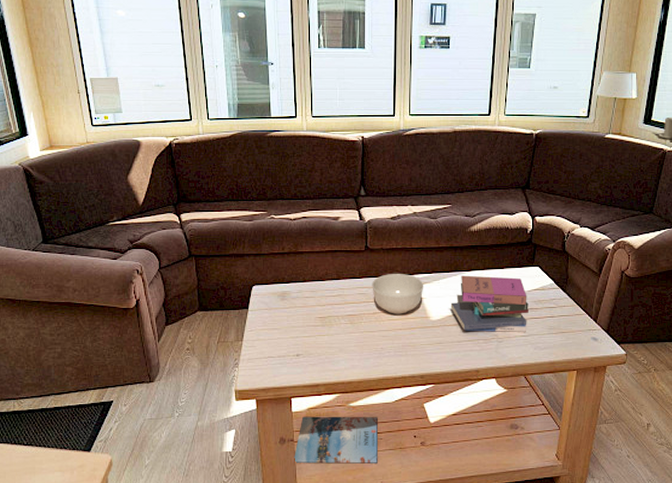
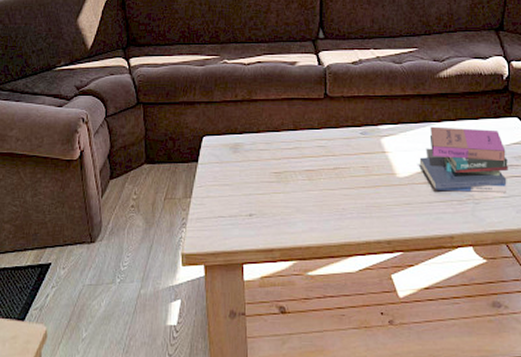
magazine: present [293,416,378,464] -> none [244,286,340,345]
bowl: present [372,273,424,314] -> none [332,123,390,170]

